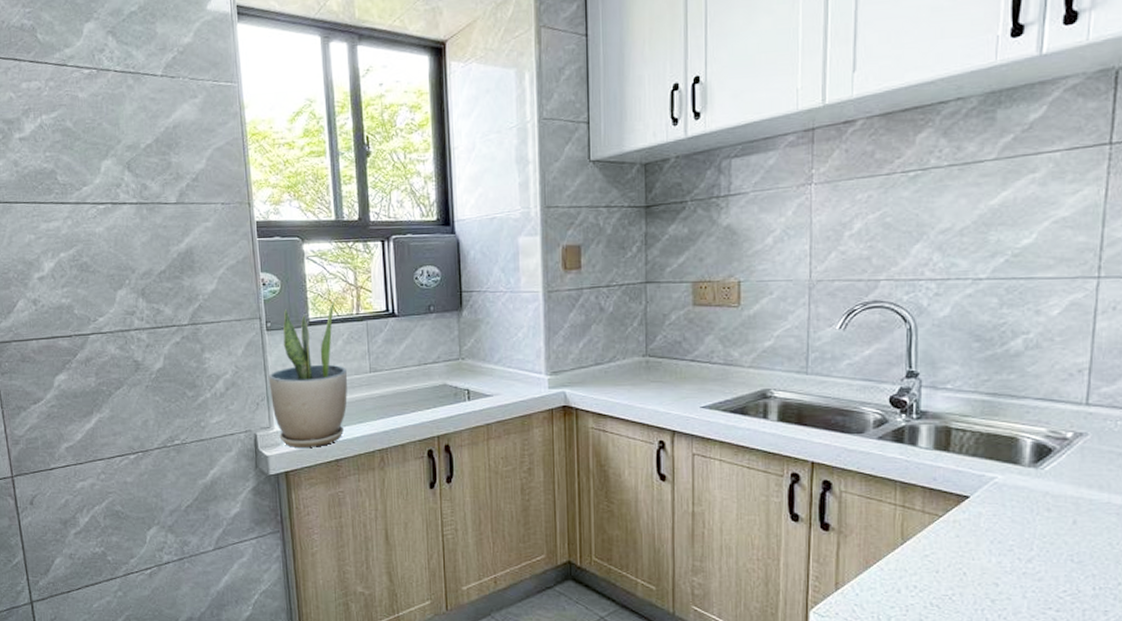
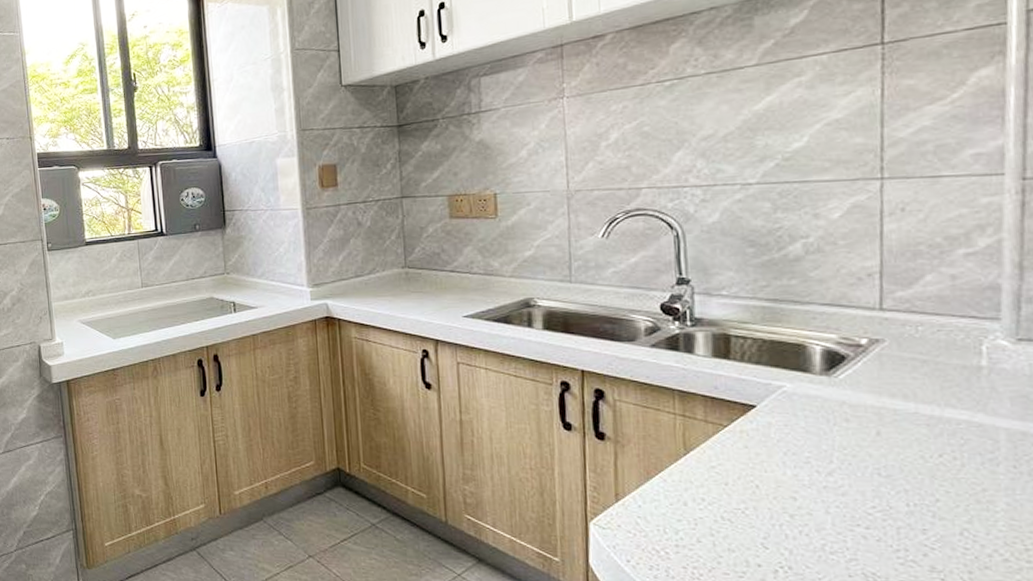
potted plant: present [268,297,347,447] -> none [50,219,122,358]

